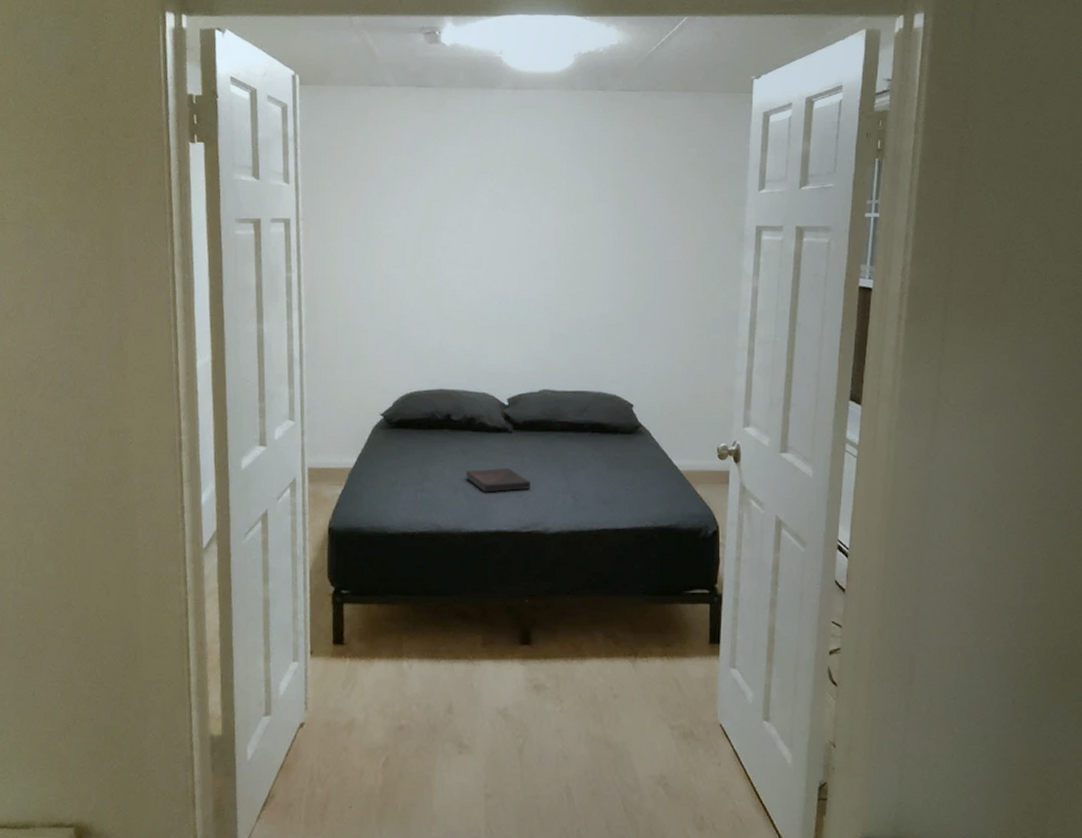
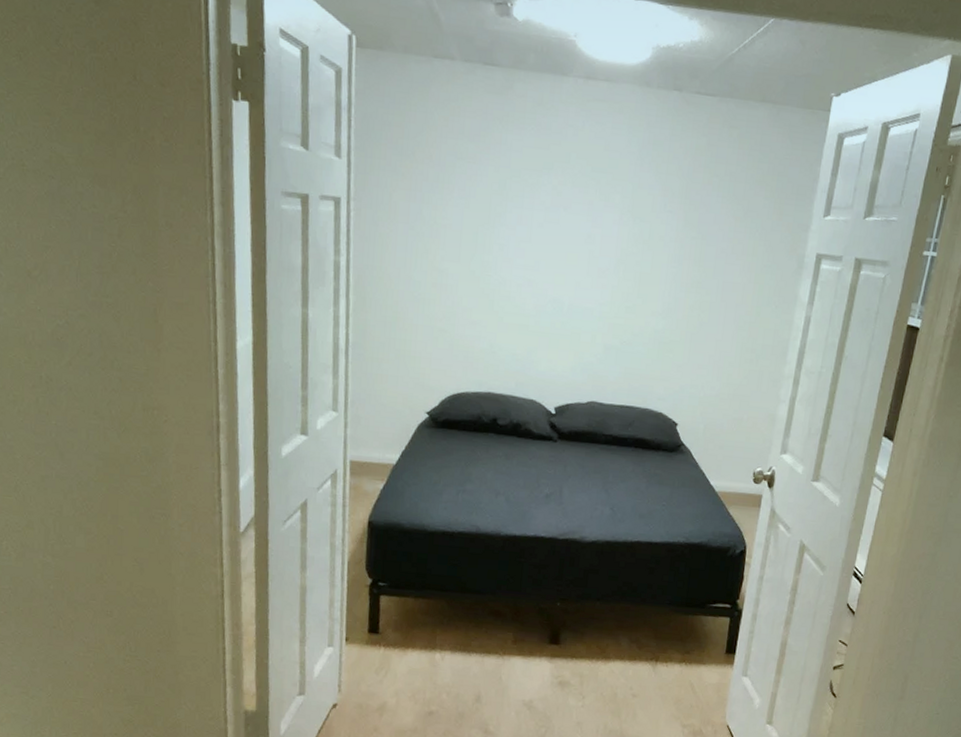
book: present [466,467,531,493] -> none [508,475,571,499]

